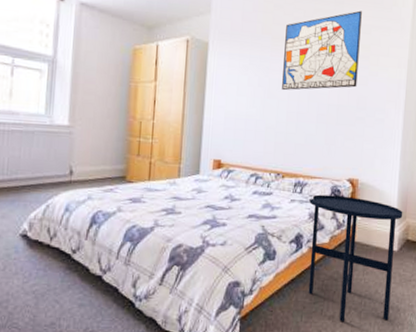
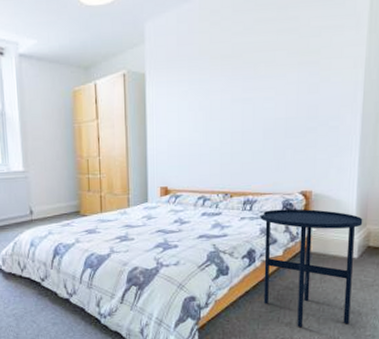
wall art: present [282,10,362,91] -> none [224,12,309,111]

